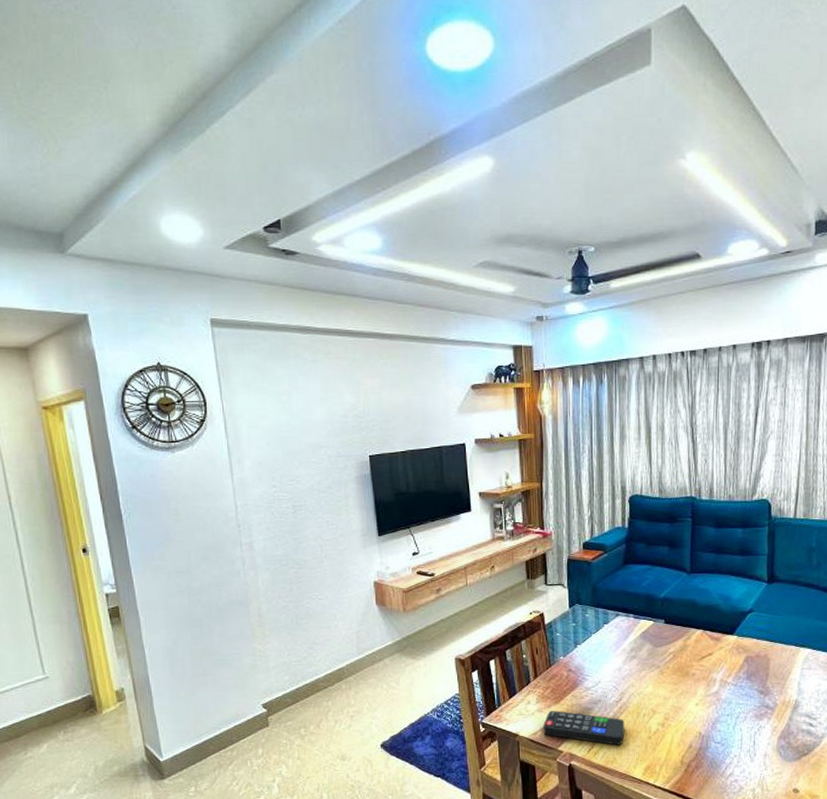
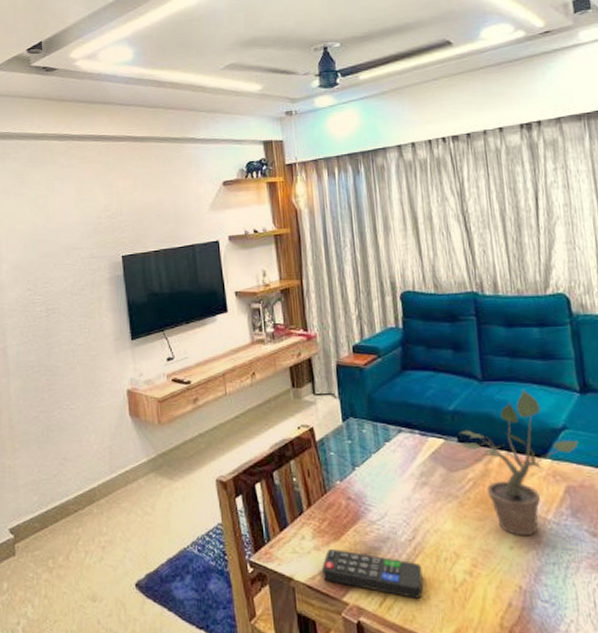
potted plant: none [664,580,760,696] -> present [458,389,578,537]

